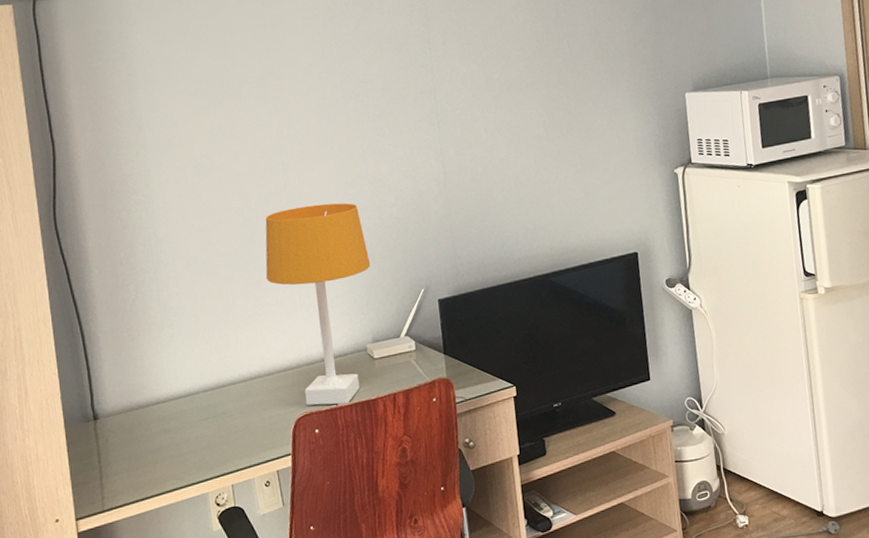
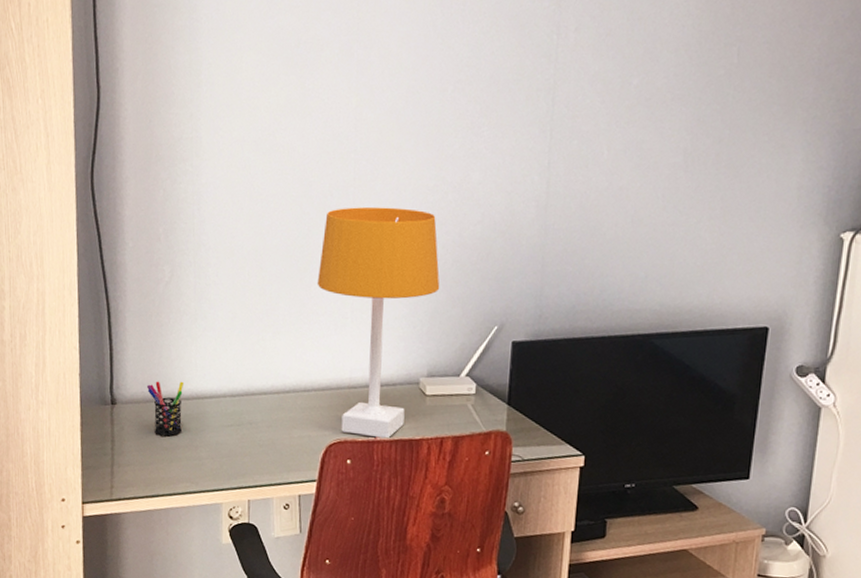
pen holder: none [125,386,162,441] -> present [146,381,185,437]

